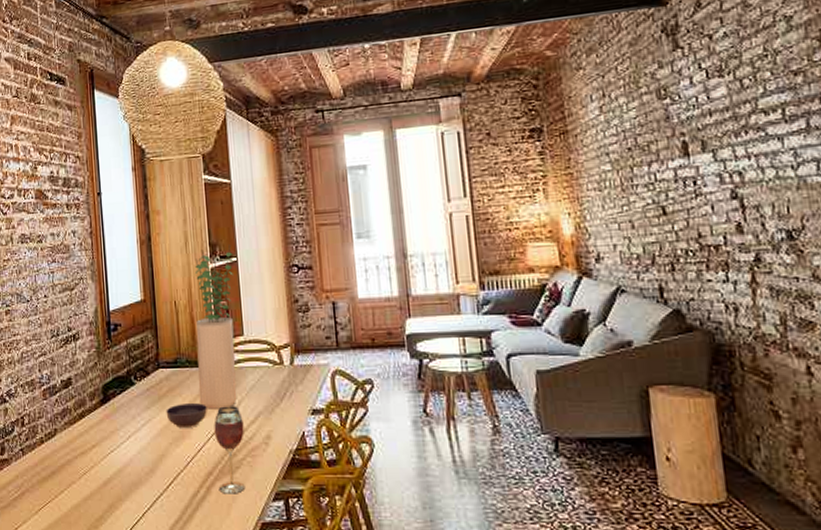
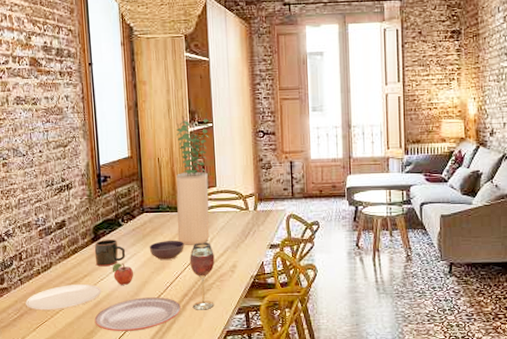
plate: none [27,457,112,489] -> present [25,284,102,311]
mug: none [103,402,139,435] -> present [94,240,126,267]
plate: none [103,475,205,520] -> present [94,297,181,332]
fruit: none [123,431,149,459] -> present [112,263,134,285]

